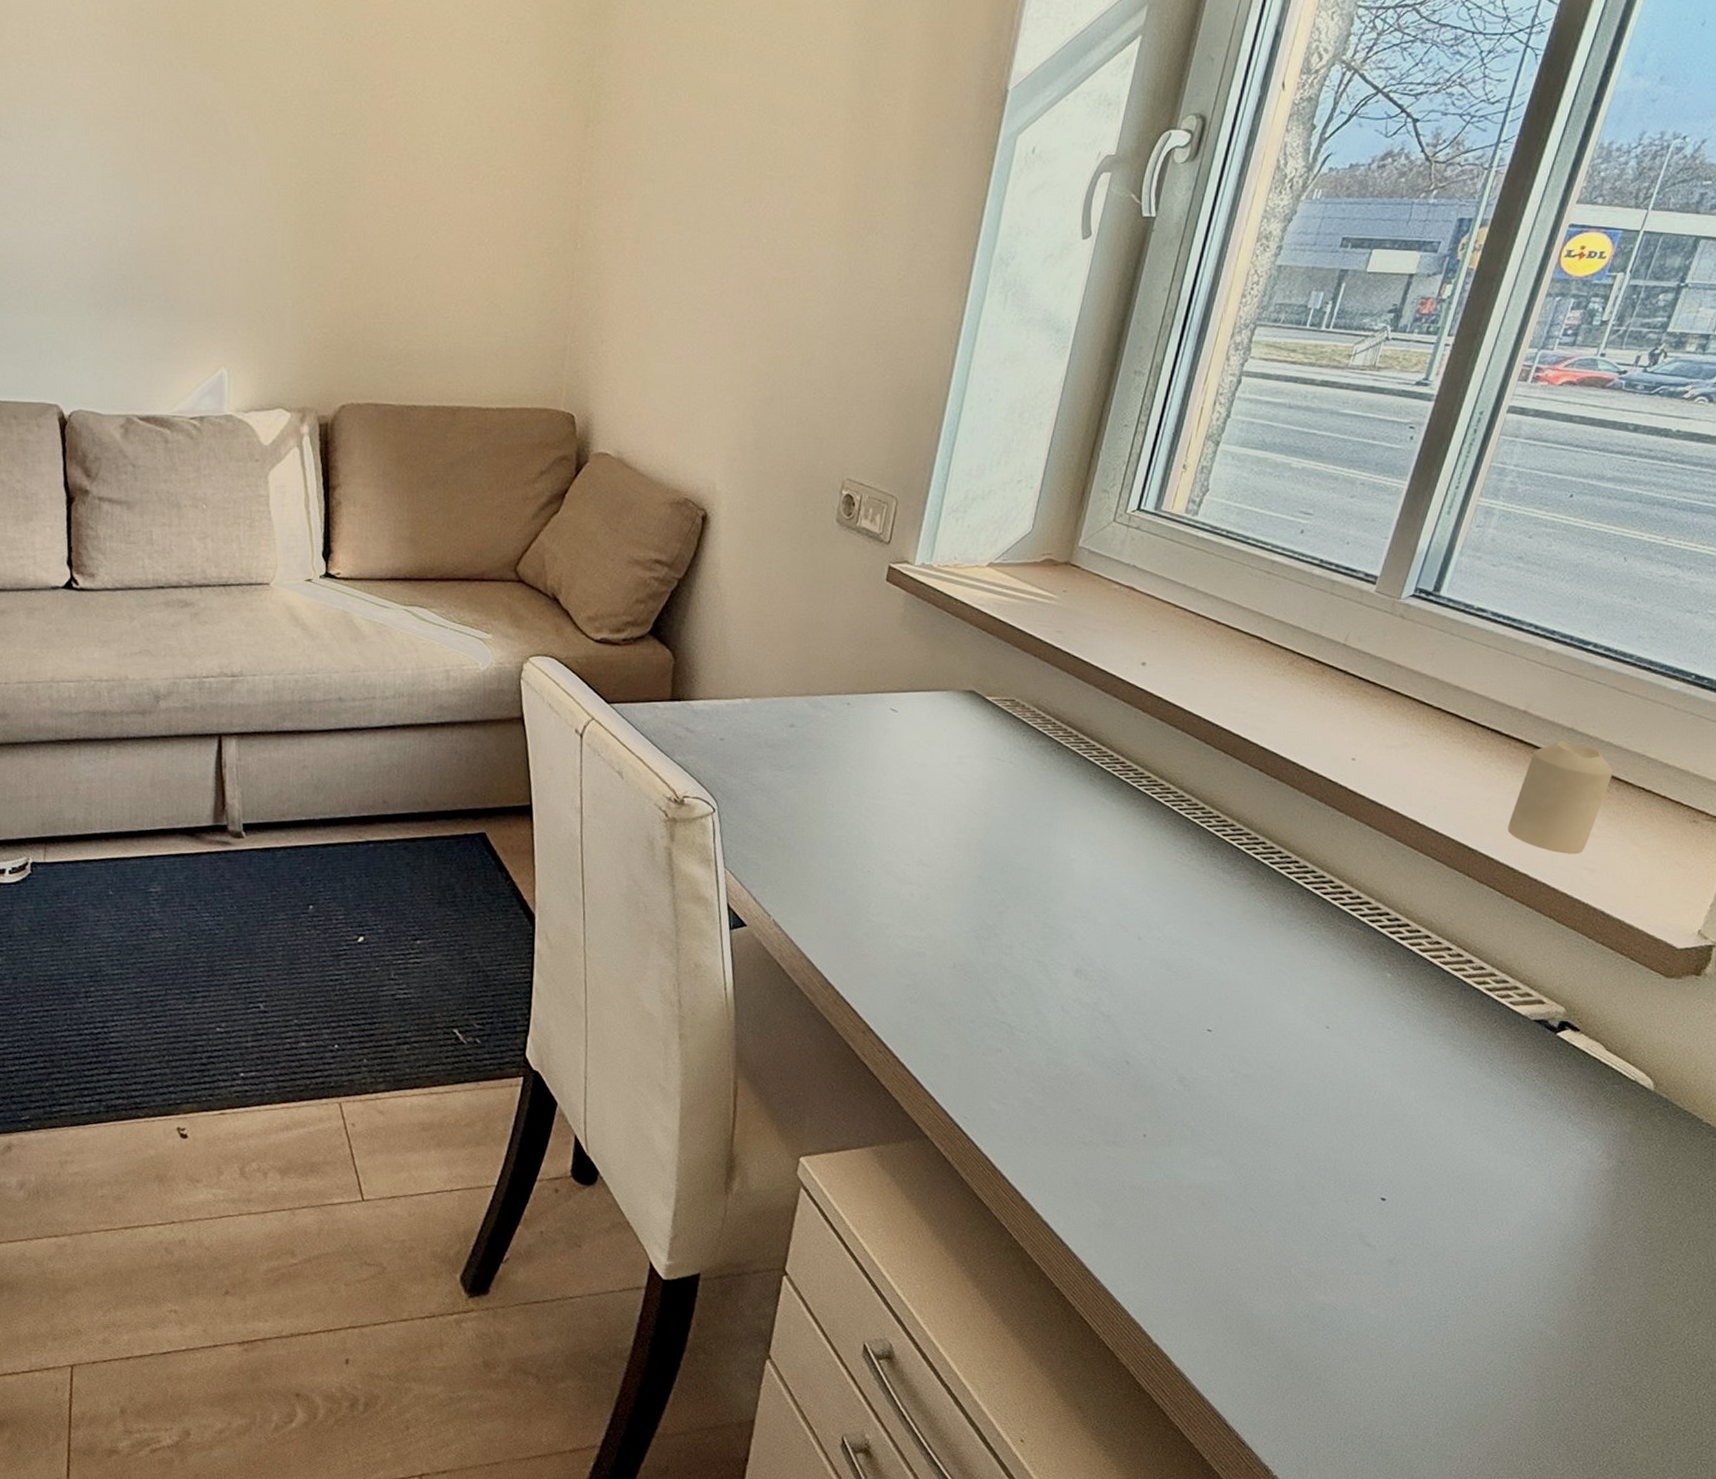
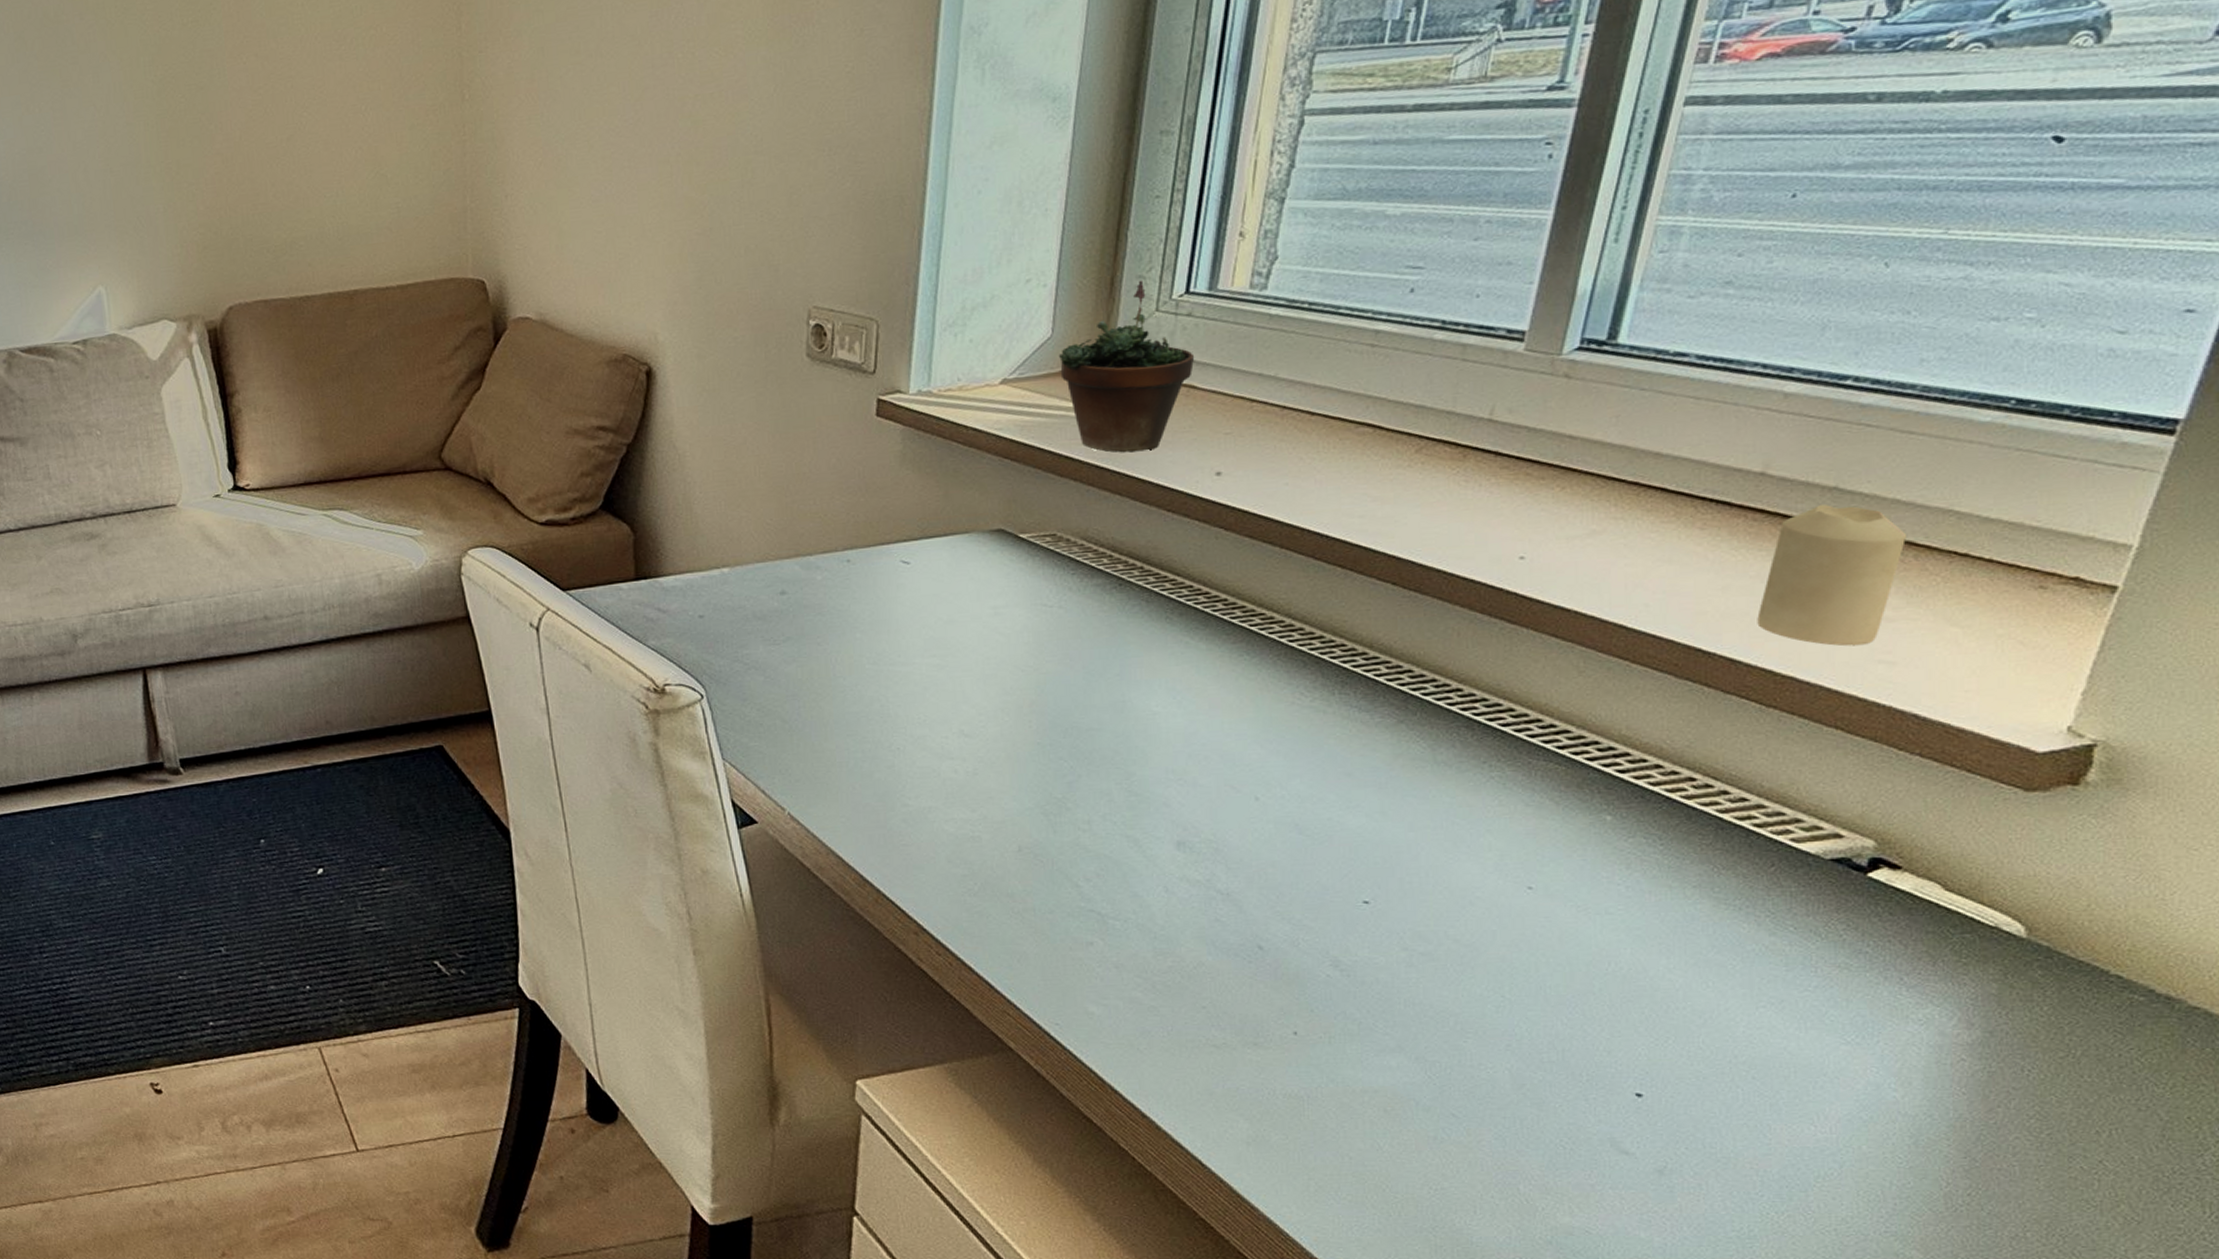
succulent plant: none [1034,493,1138,638] -> present [1059,280,1195,453]

